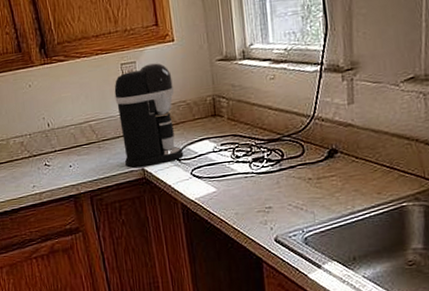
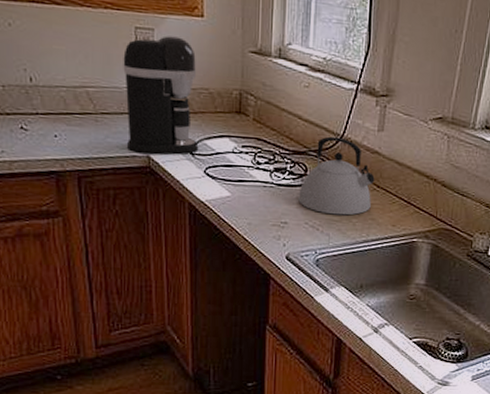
kettle: none [278,118,352,193] -> present [298,136,375,216]

